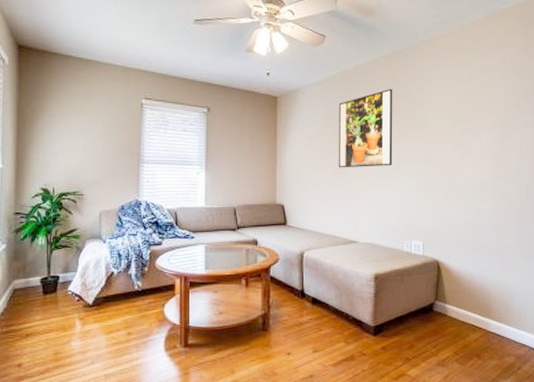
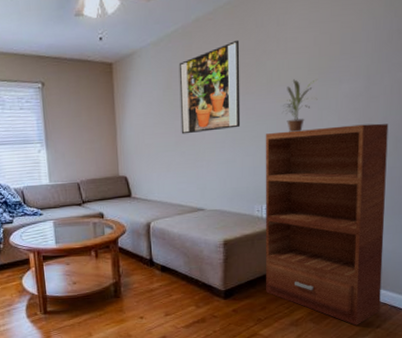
bookshelf: none [414,172,521,367] -> present [265,123,389,326]
potted plant: none [430,127,460,174] -> present [283,79,318,132]

